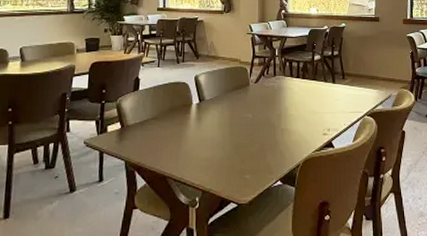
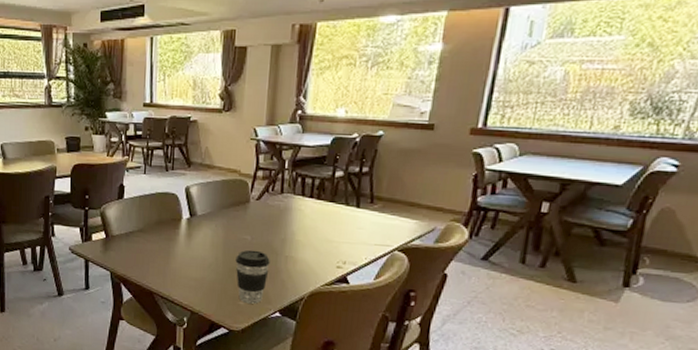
coffee cup: none [240,126,269,176] -> present [235,249,270,304]

